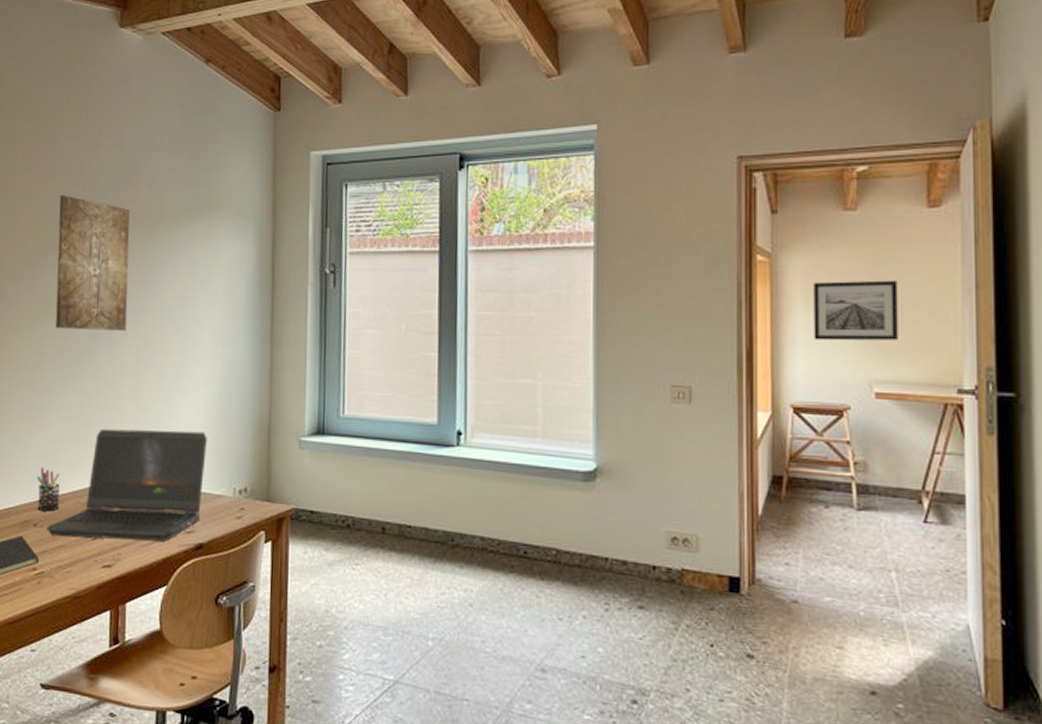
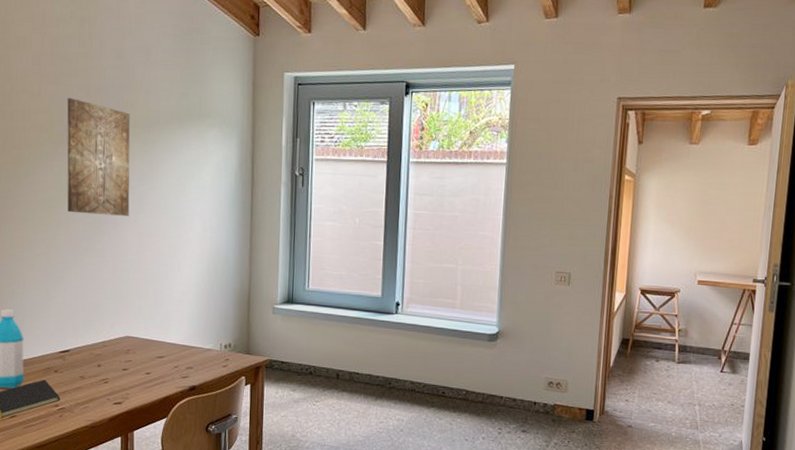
pen holder: present [36,467,60,512] -> none [56,325,76,361]
laptop computer: present [47,428,207,541] -> none [66,295,198,384]
wall art: present [814,280,898,341] -> none [660,197,722,243]

